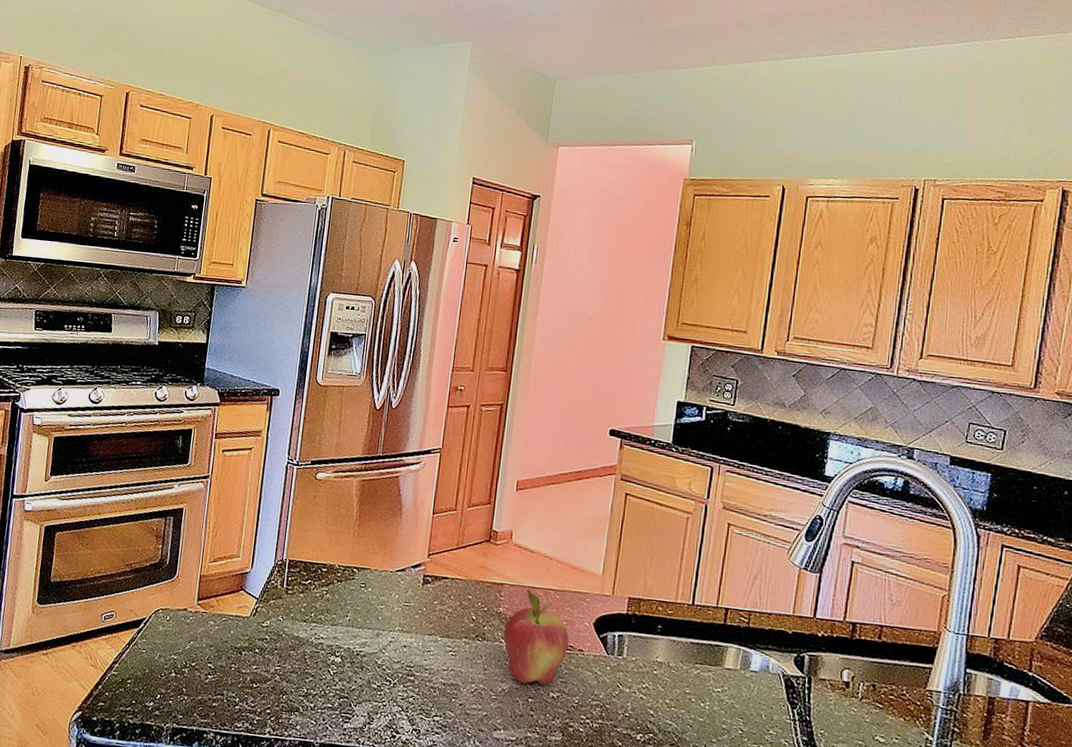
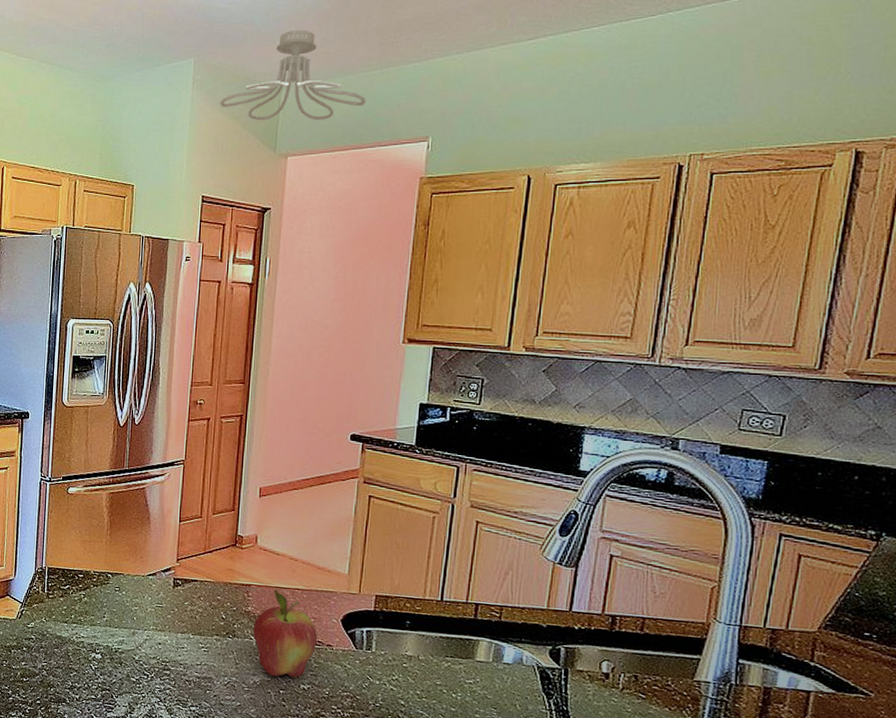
ceiling light fixture: none [495,25,636,115] -> present [220,30,366,121]

